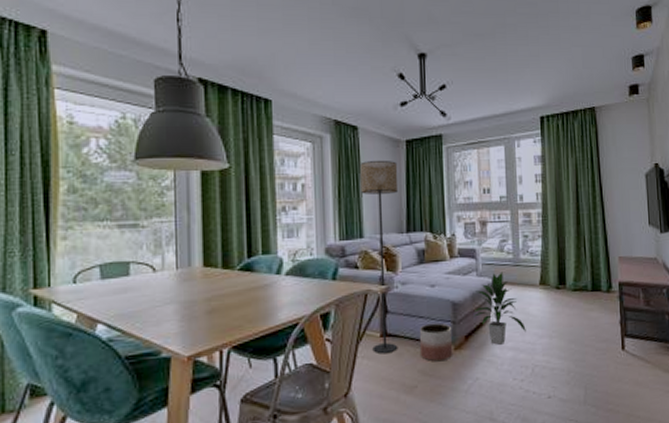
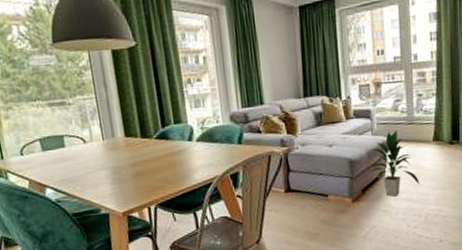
floor lamp: present [360,160,399,354] -> none [256,28,301,207]
planter: present [419,323,453,362] -> none [320,178,352,213]

